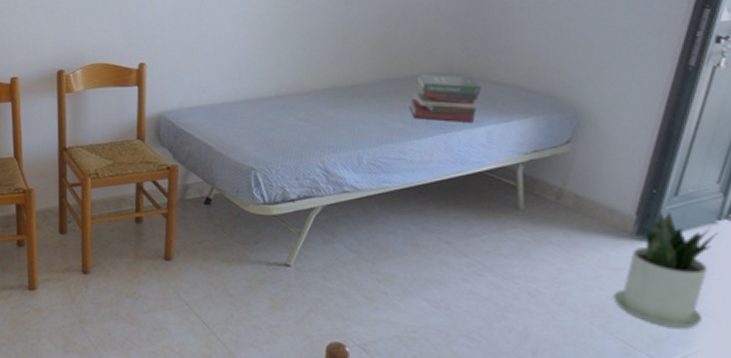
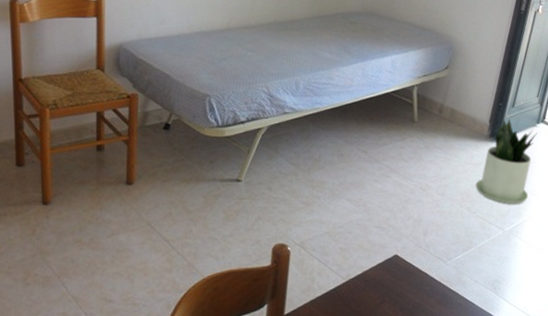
books: present [409,74,481,122] -> none [335,12,388,53]

